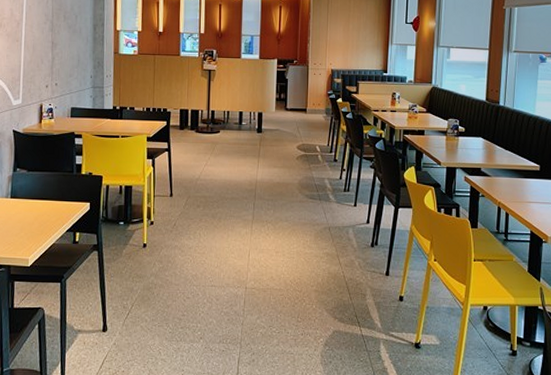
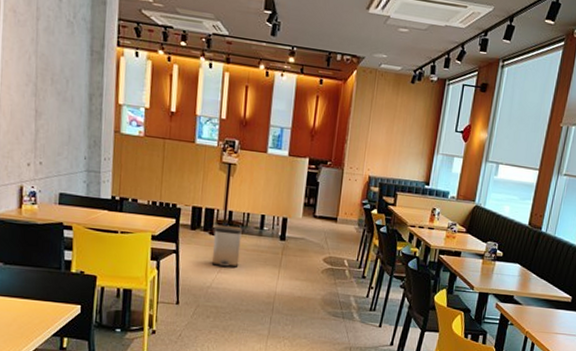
pedal bin: none [199,123,223,161] -> present [211,224,242,269]

